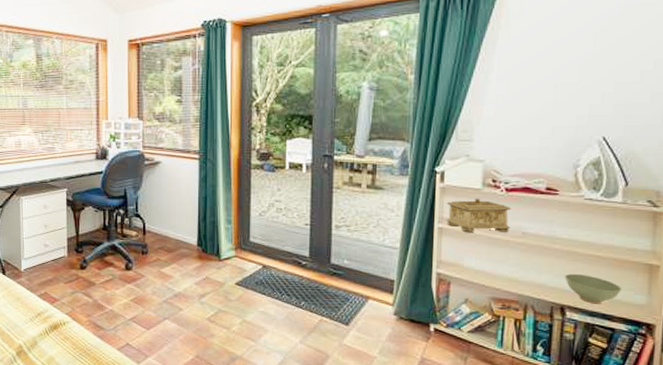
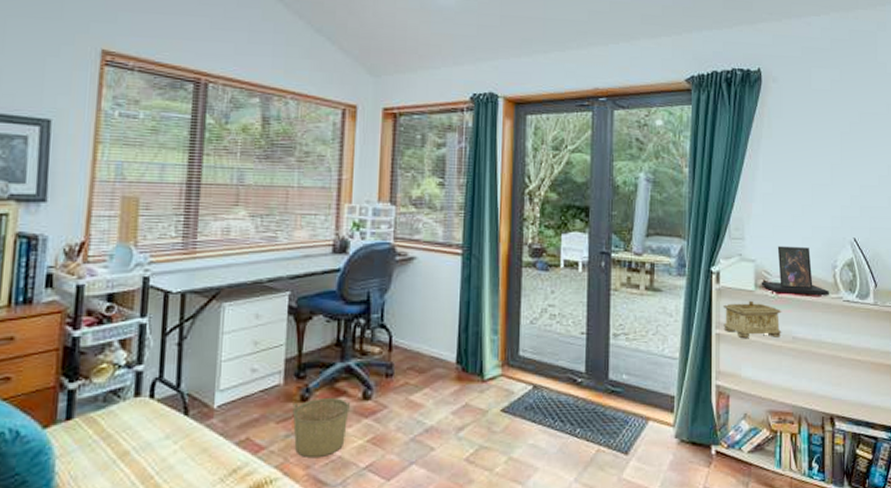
basket: none [75,268,116,310] -> present [292,398,350,459]
photo frame: none [489,146,568,195] -> present [761,246,829,296]
bowl: present [565,273,622,304] -> none [832,379,880,412]

